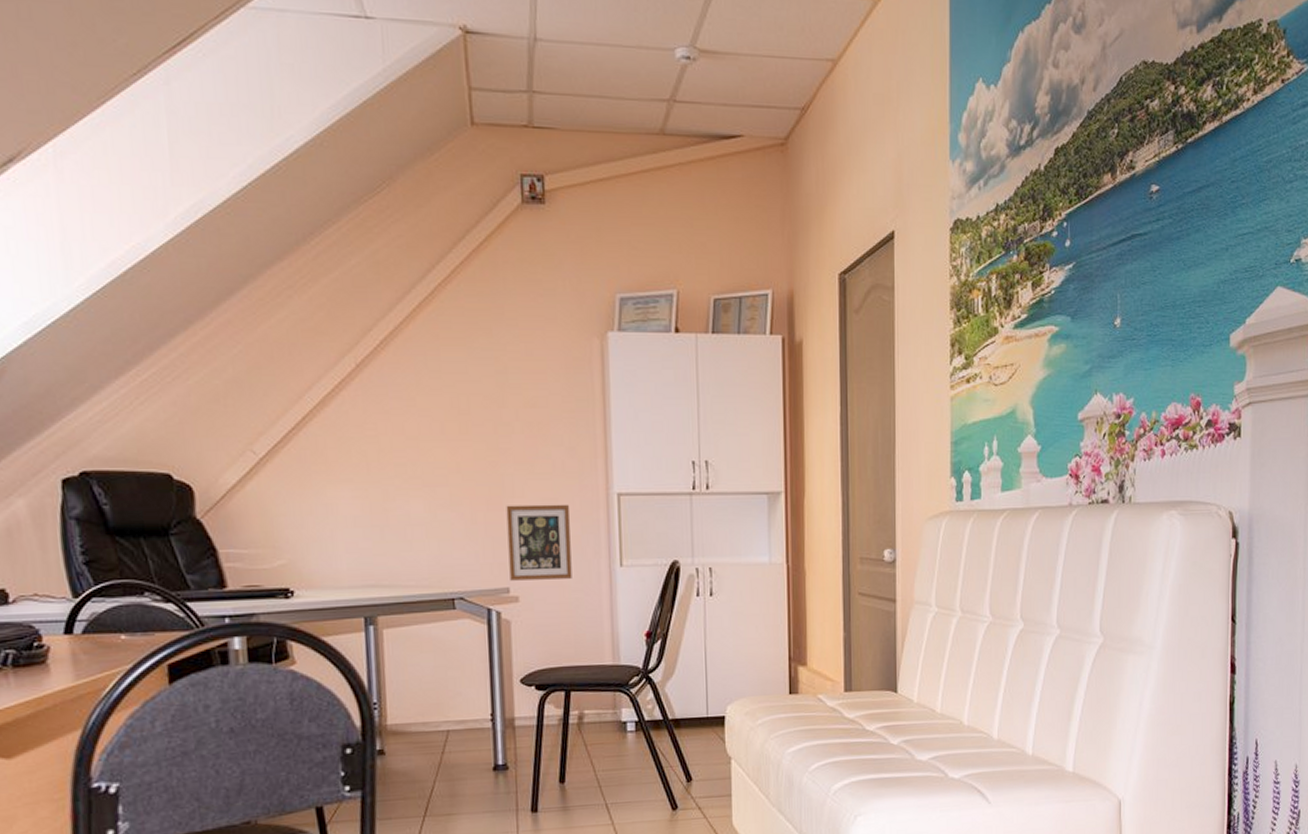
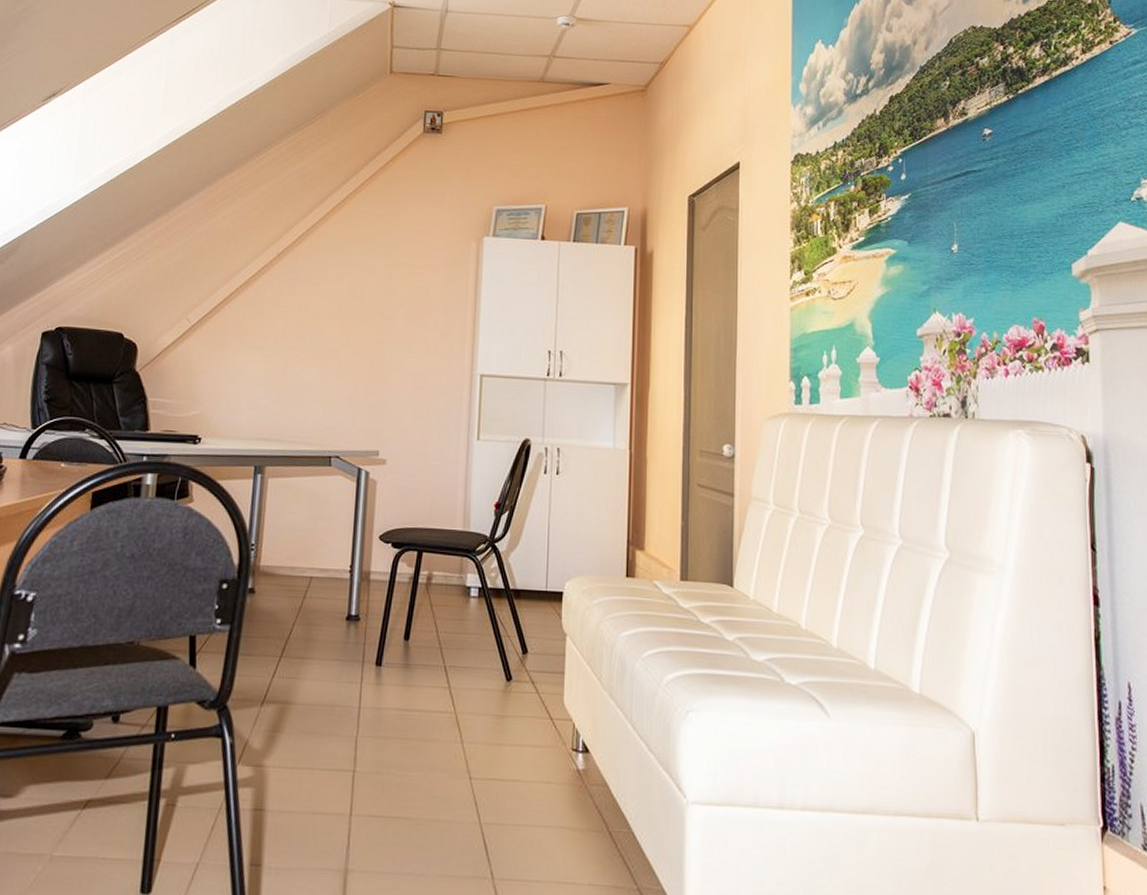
picture frame: present [506,504,572,581] -> none [380,378,437,447]

